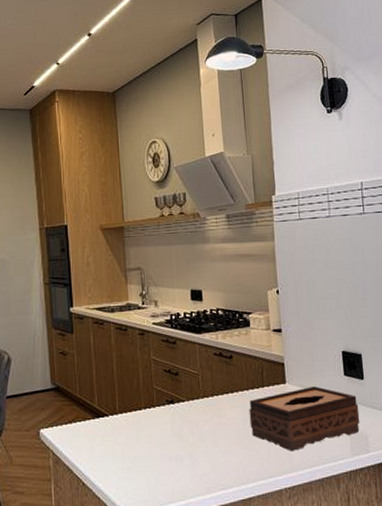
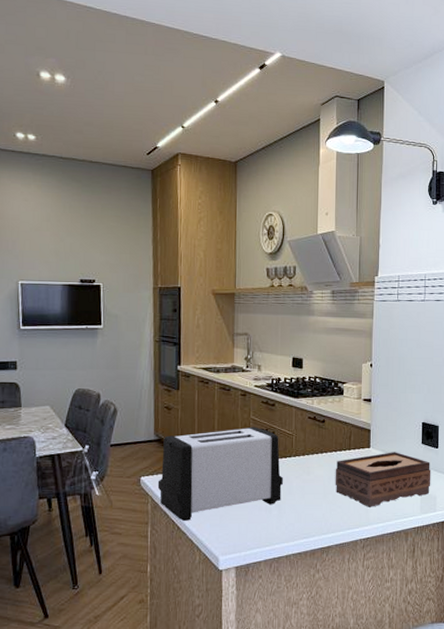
toaster: none [58,368,192,477] -> present [157,426,283,522]

